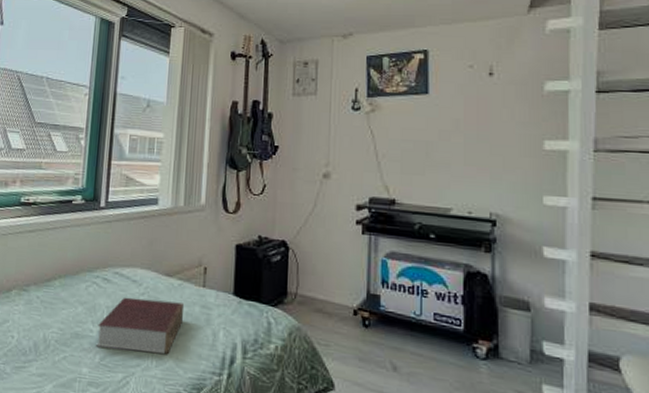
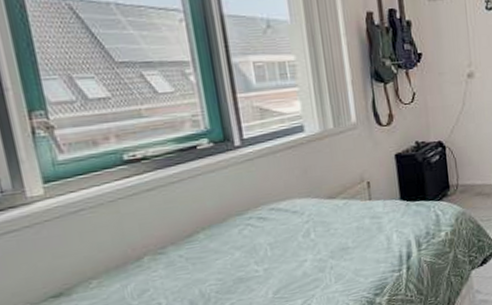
book: present [96,297,185,354] -> none [263,219,356,284]

